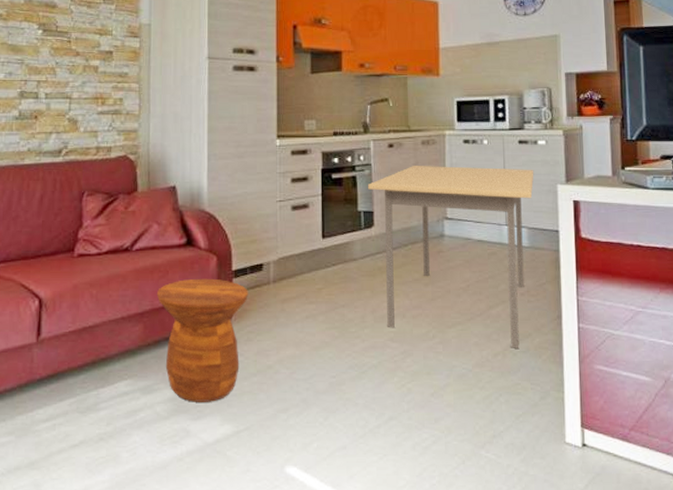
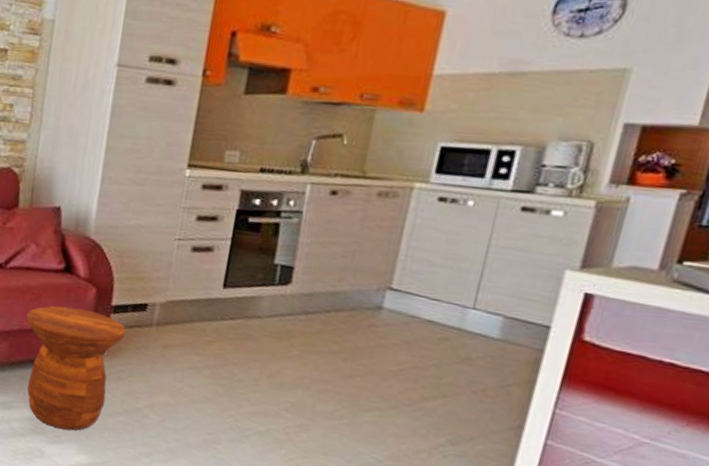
dining table: present [368,166,534,348] -> none [285,220,535,451]

